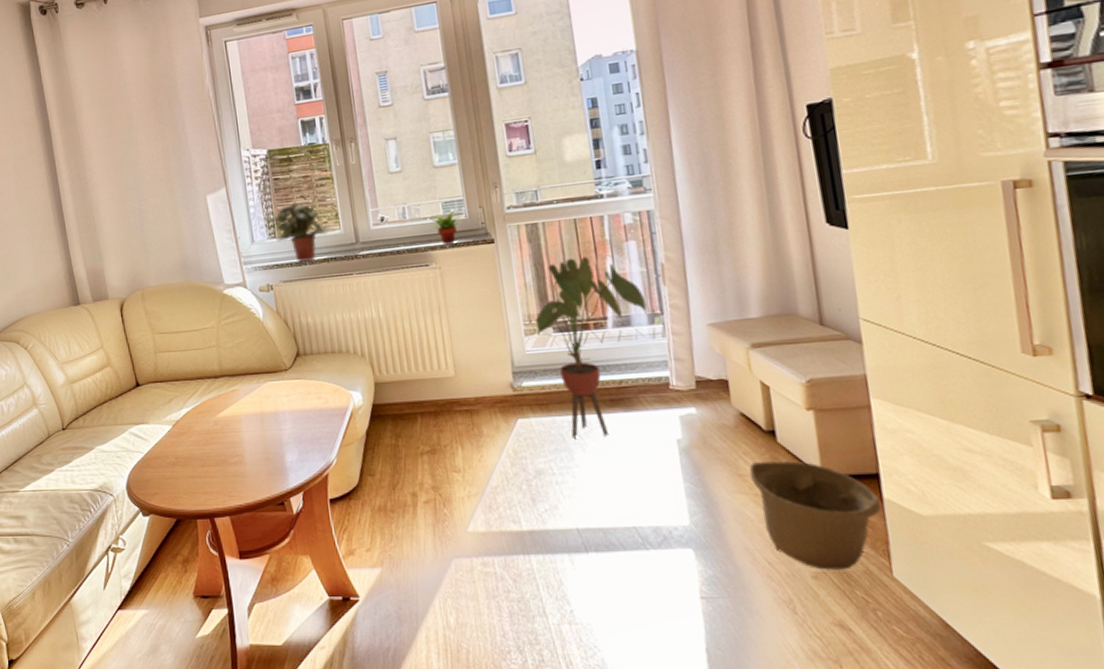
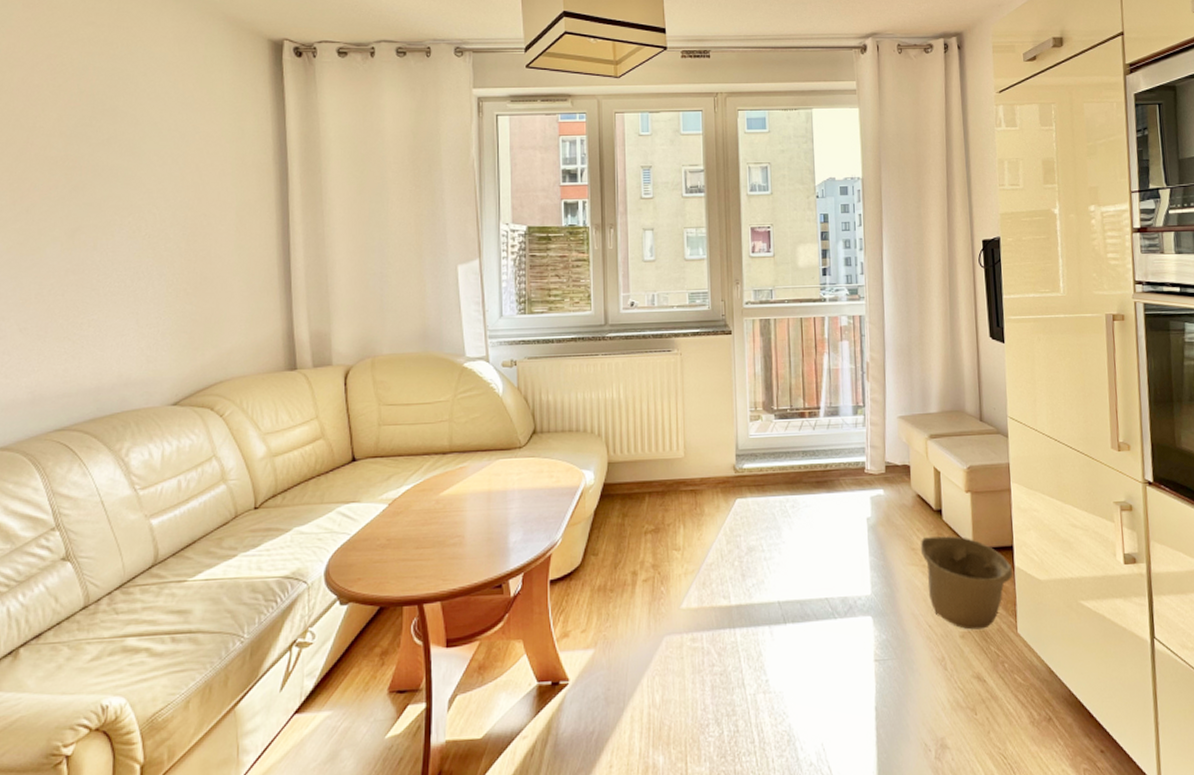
potted plant: present [273,202,329,262] -> none [525,280,581,340]
succulent plant: present [428,208,463,244] -> none [675,299,706,332]
house plant: present [534,256,647,439] -> none [759,352,853,517]

